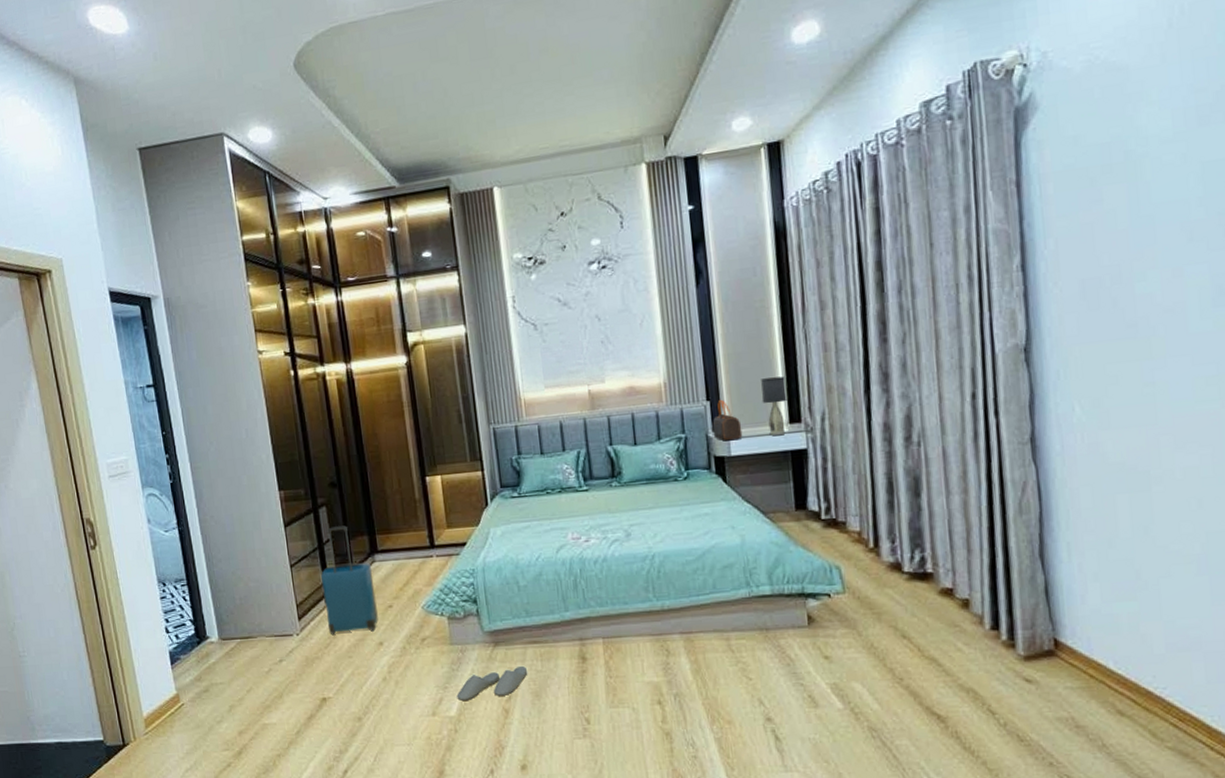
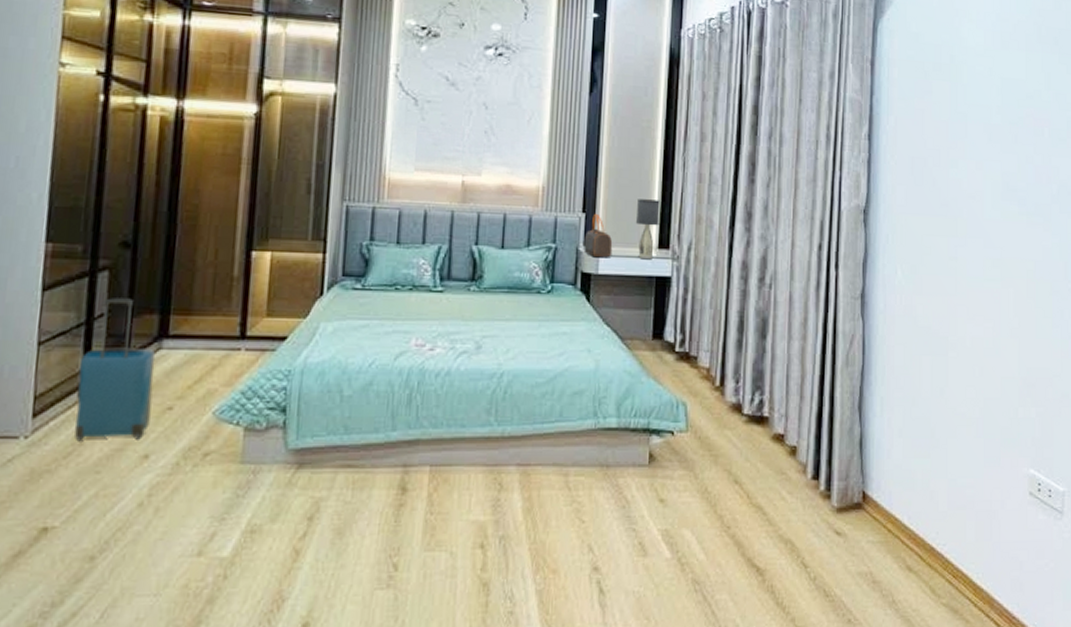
slippers: present [456,665,528,701] -> none [235,494,334,537]

